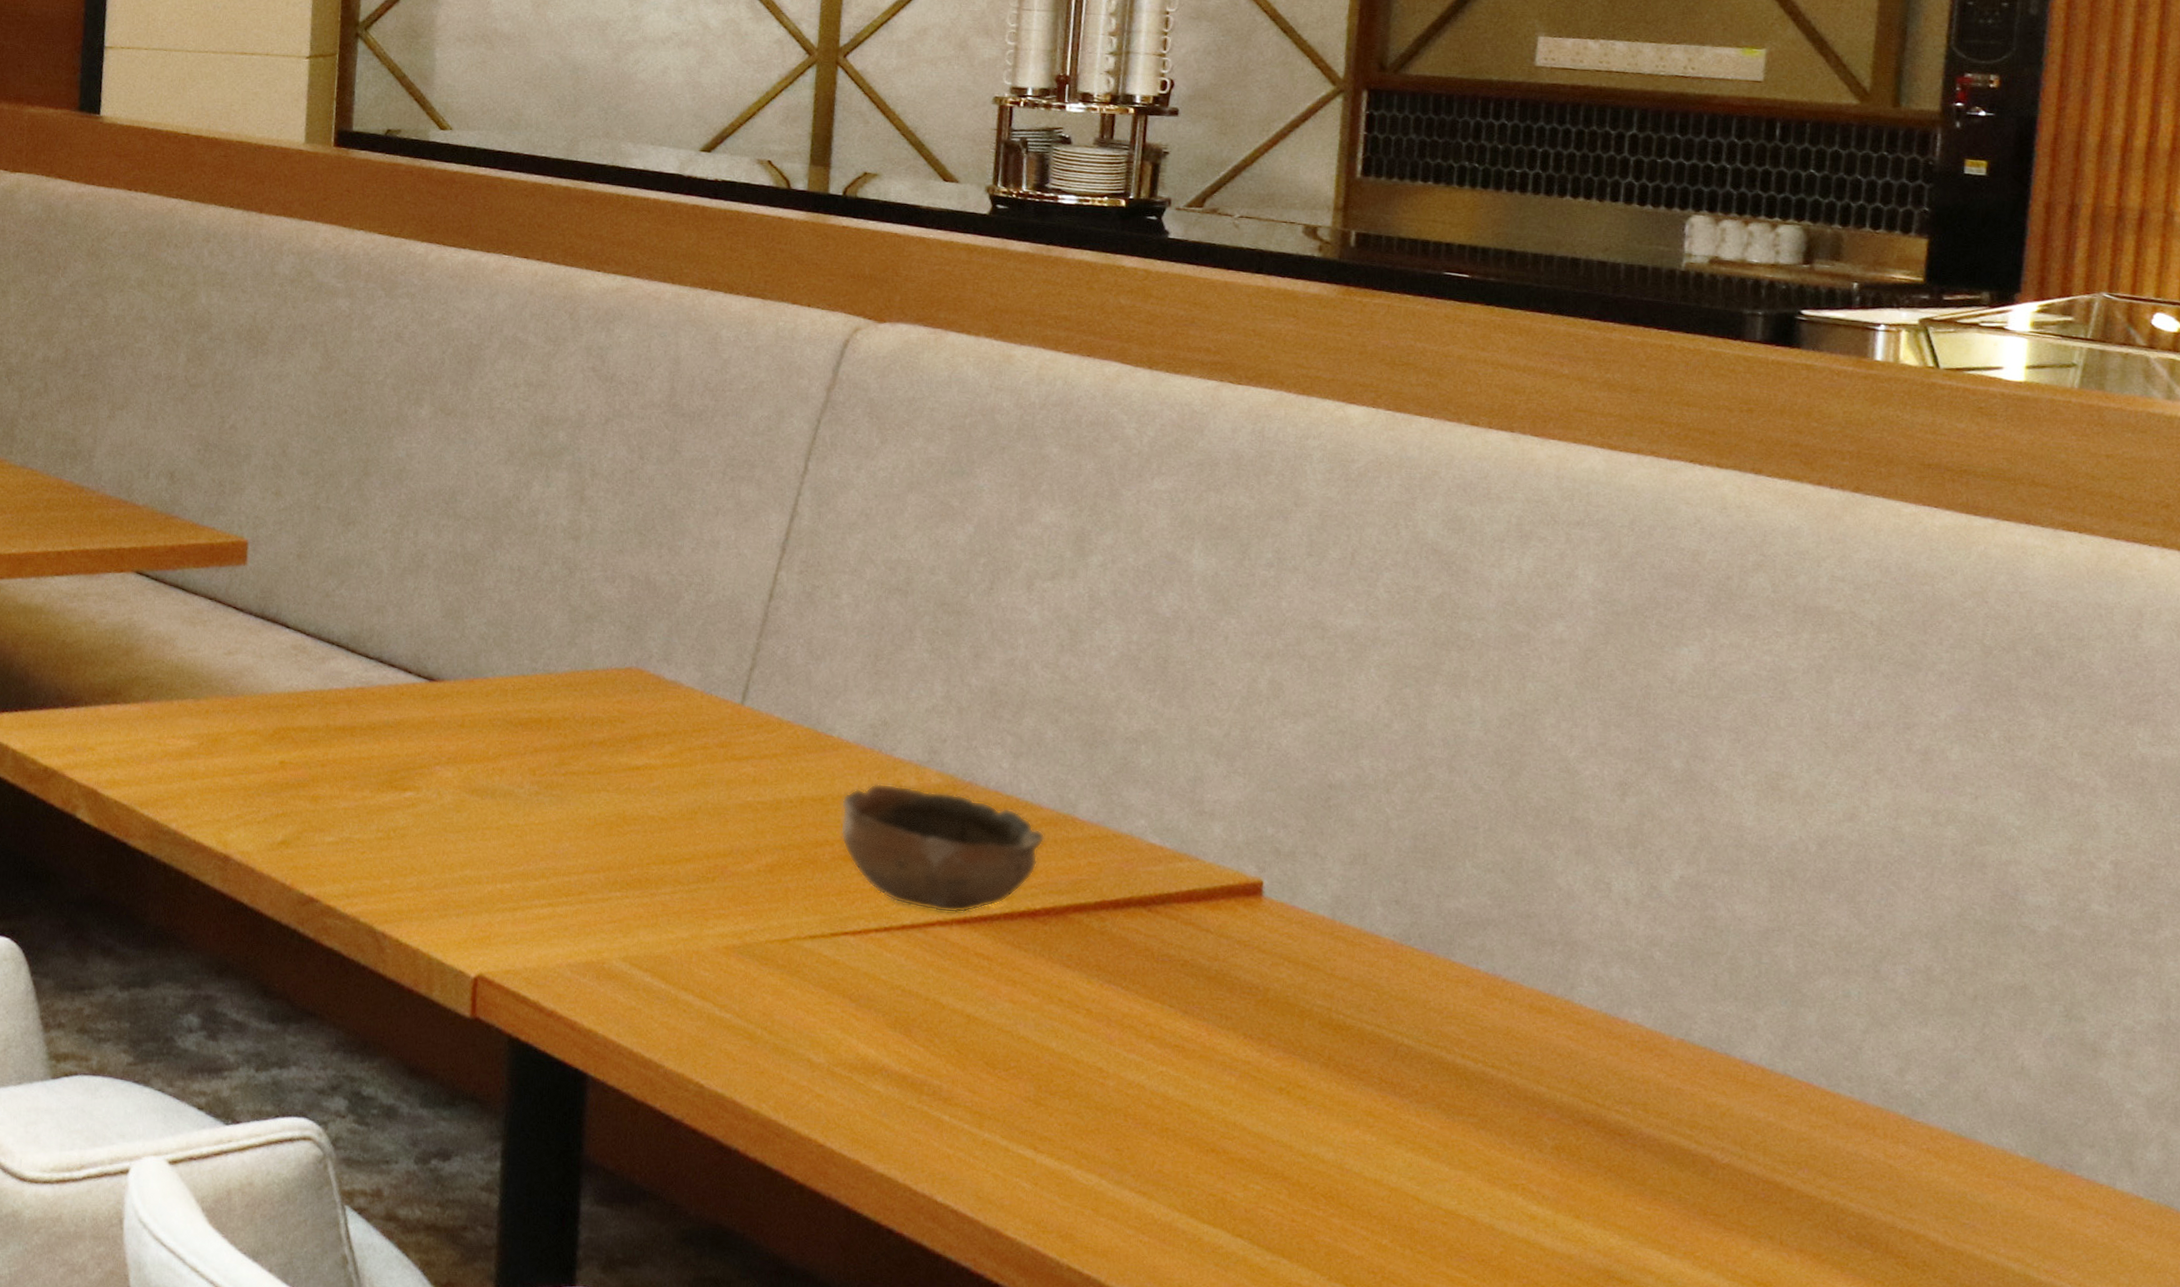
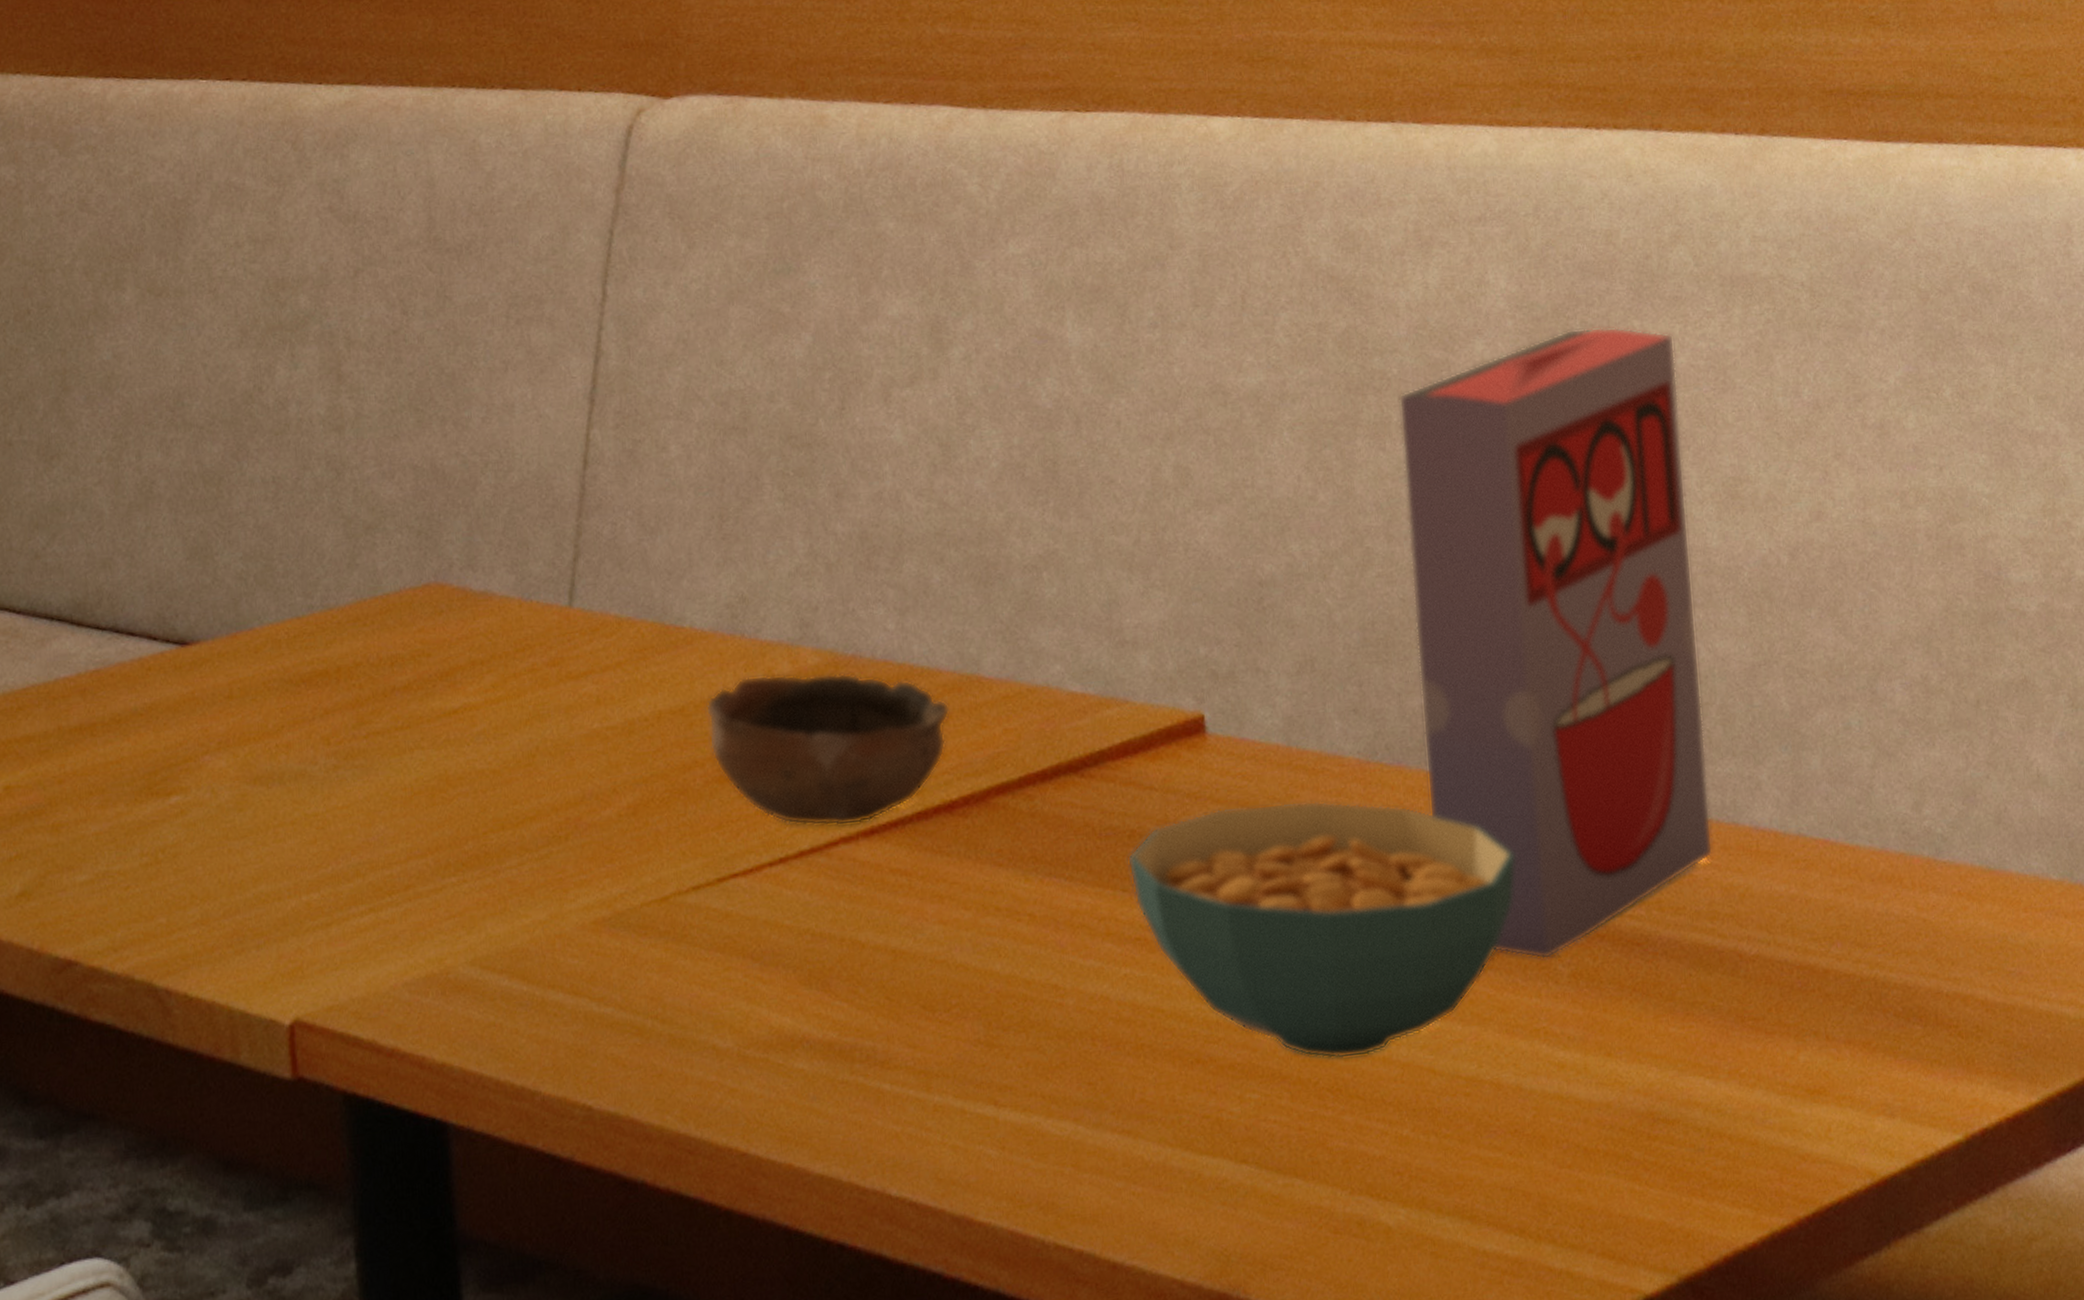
cereal bowl: none [1177,957,1520,1176] -> present [1127,800,1515,1059]
cereal box: none [1449,626,1742,1131] -> present [1399,326,1713,960]

